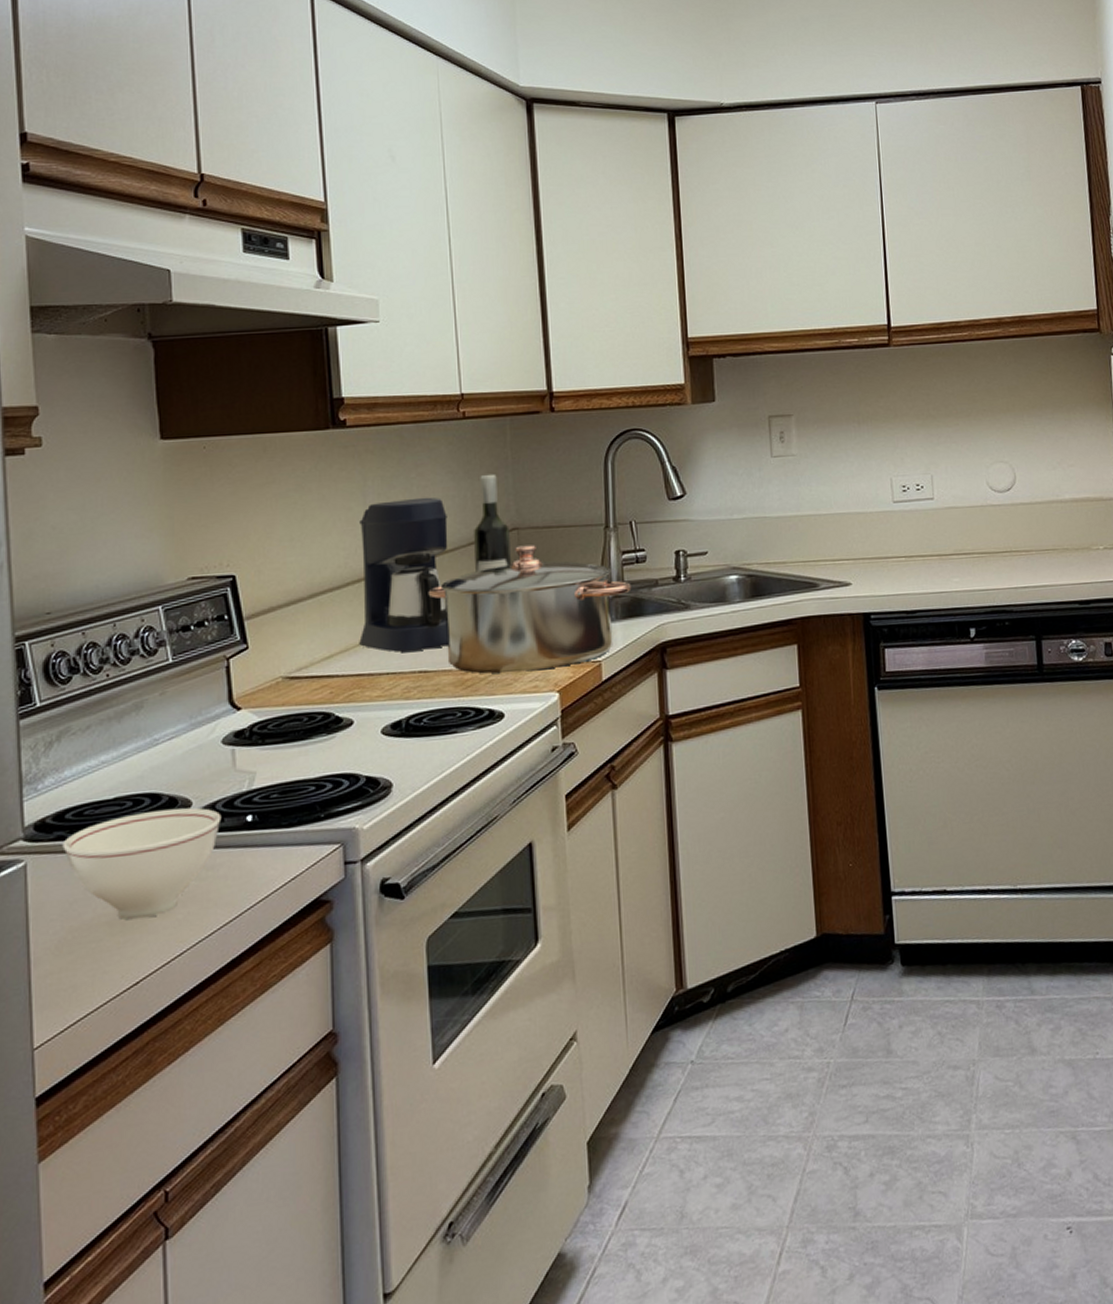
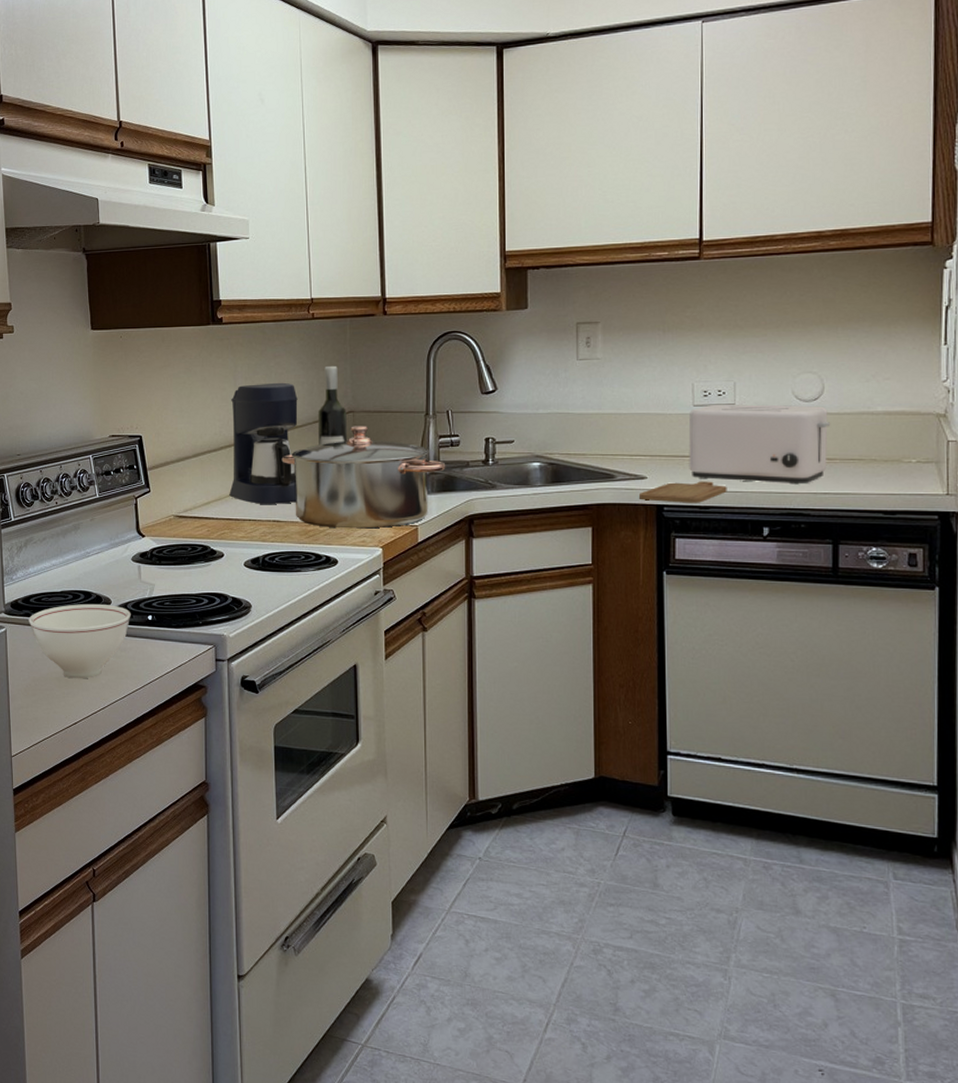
chopping board: none [844,582,932,610] -> present [638,481,727,504]
toaster: none [890,496,1025,582] -> present [688,404,831,485]

